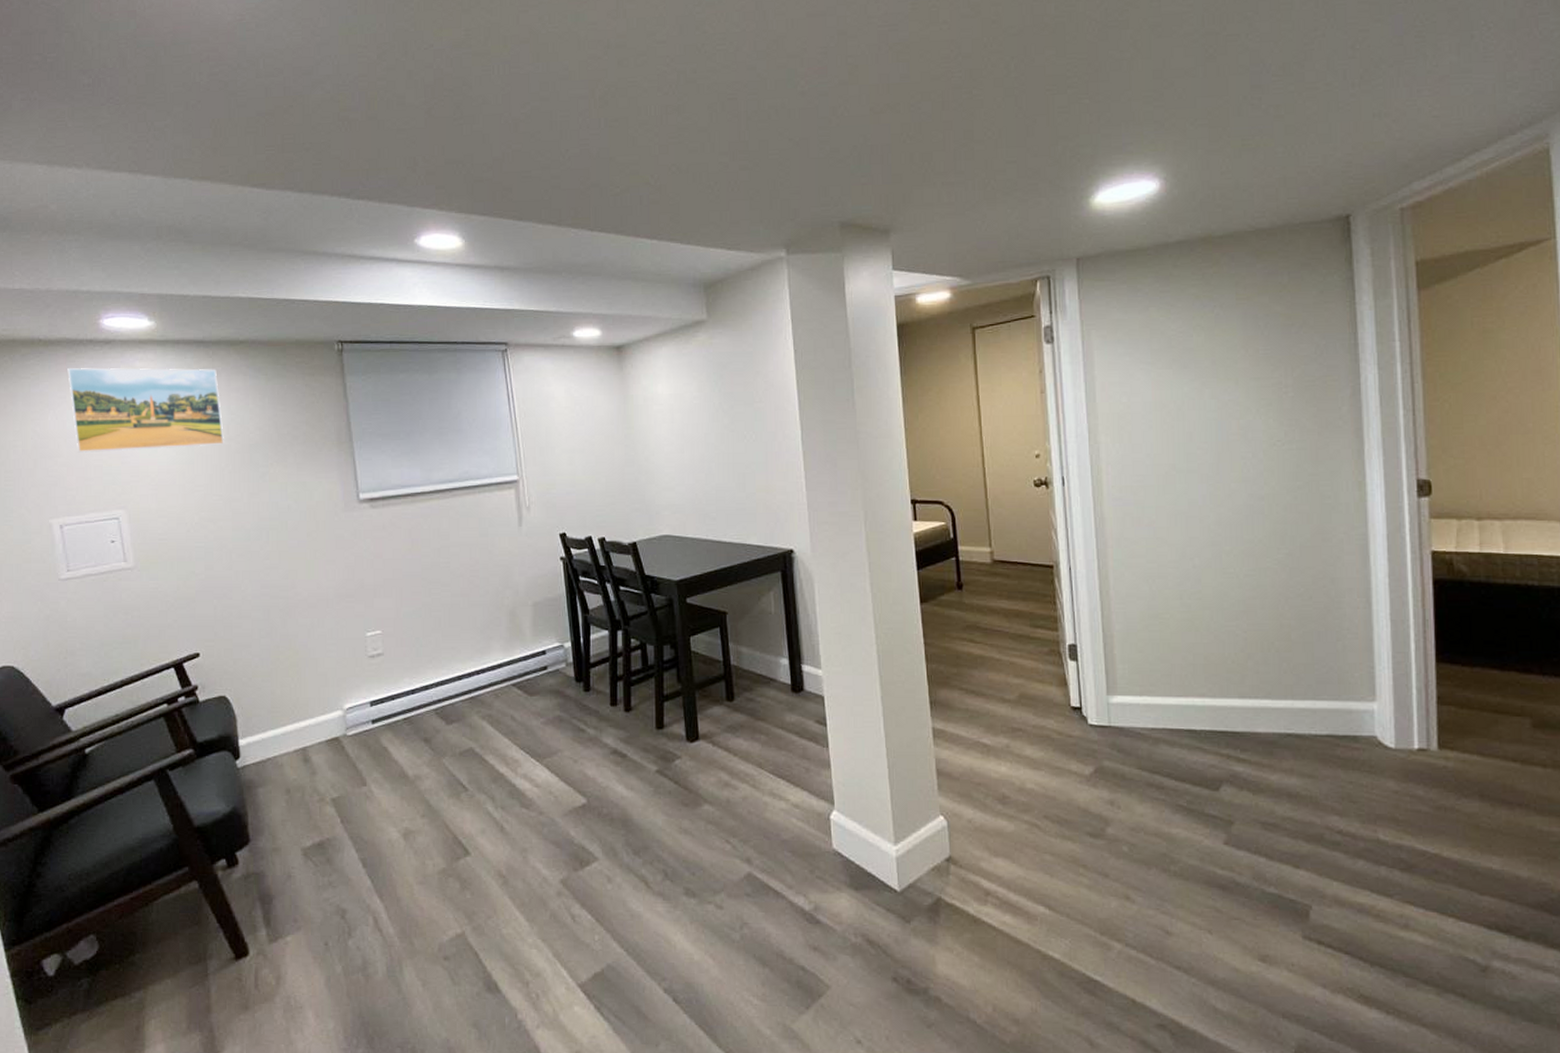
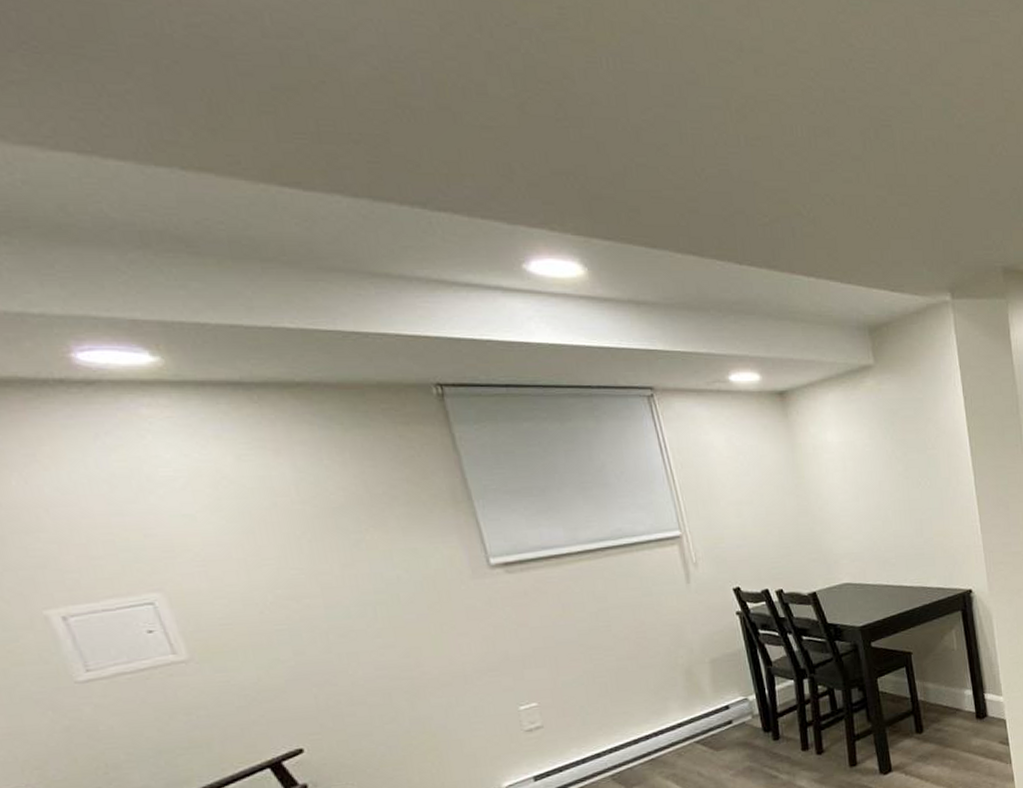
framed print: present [67,368,224,453] -> none [30,416,295,525]

